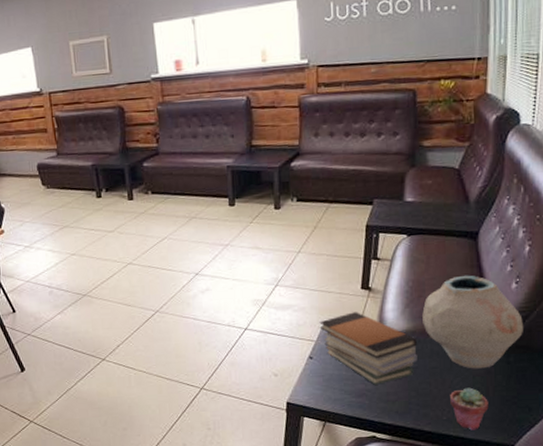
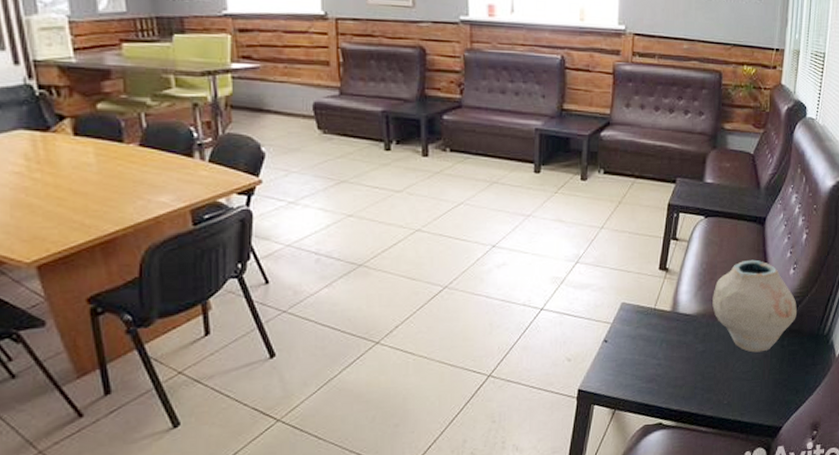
book stack: present [319,312,418,385] -> none [616,293,706,370]
potted succulent: present [450,387,489,430] -> none [731,371,764,414]

